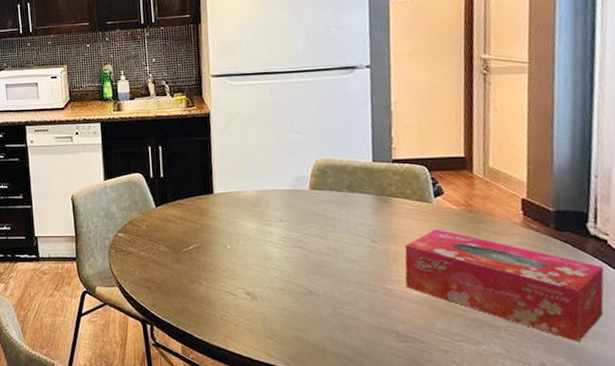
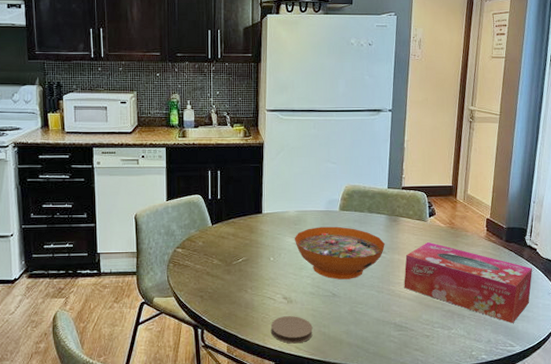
coaster: none [232,315,286,349] -> present [270,316,313,344]
decorative bowl: none [254,208,375,274] -> present [294,226,385,280]

